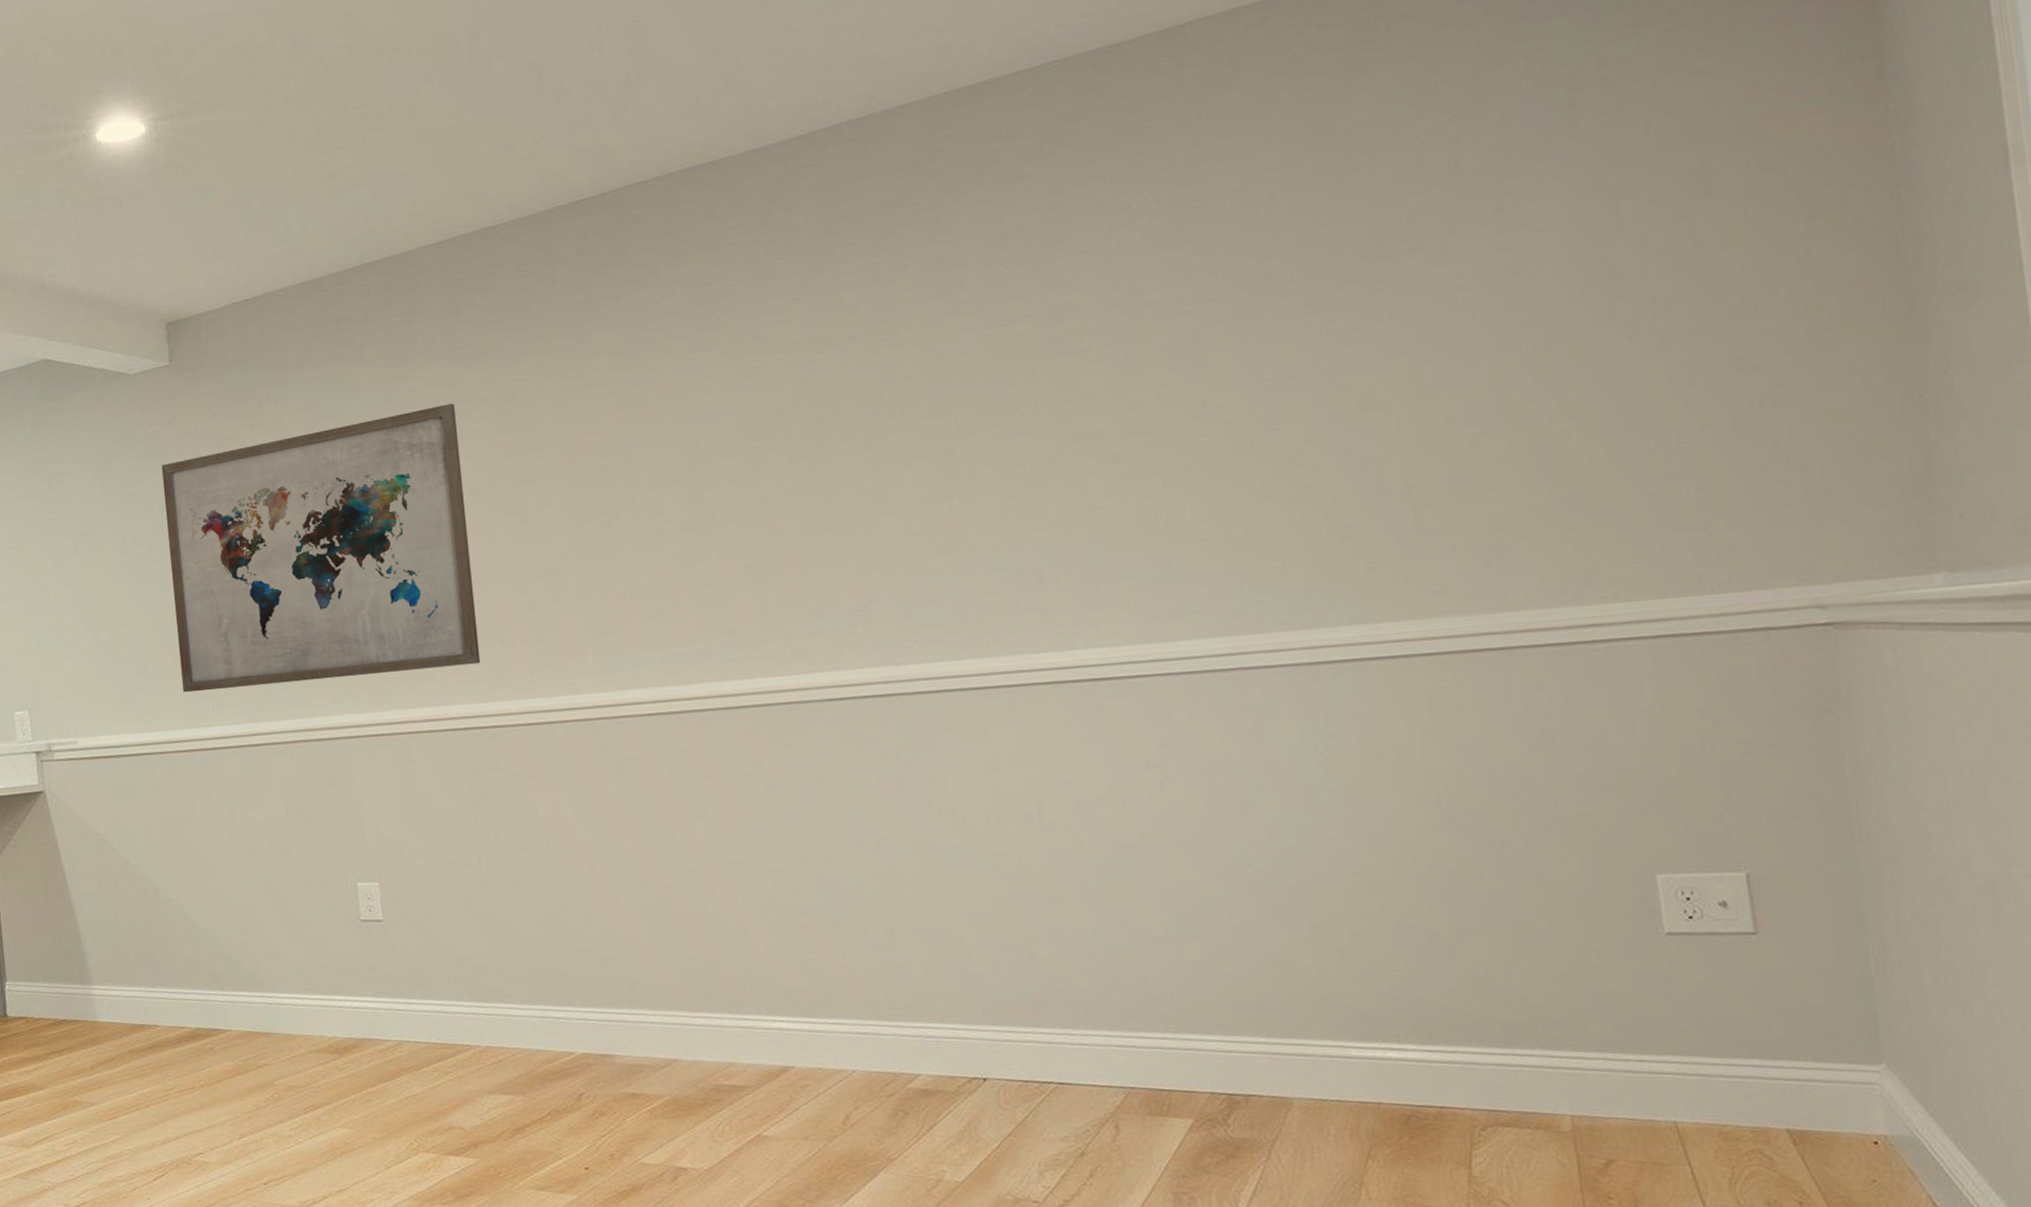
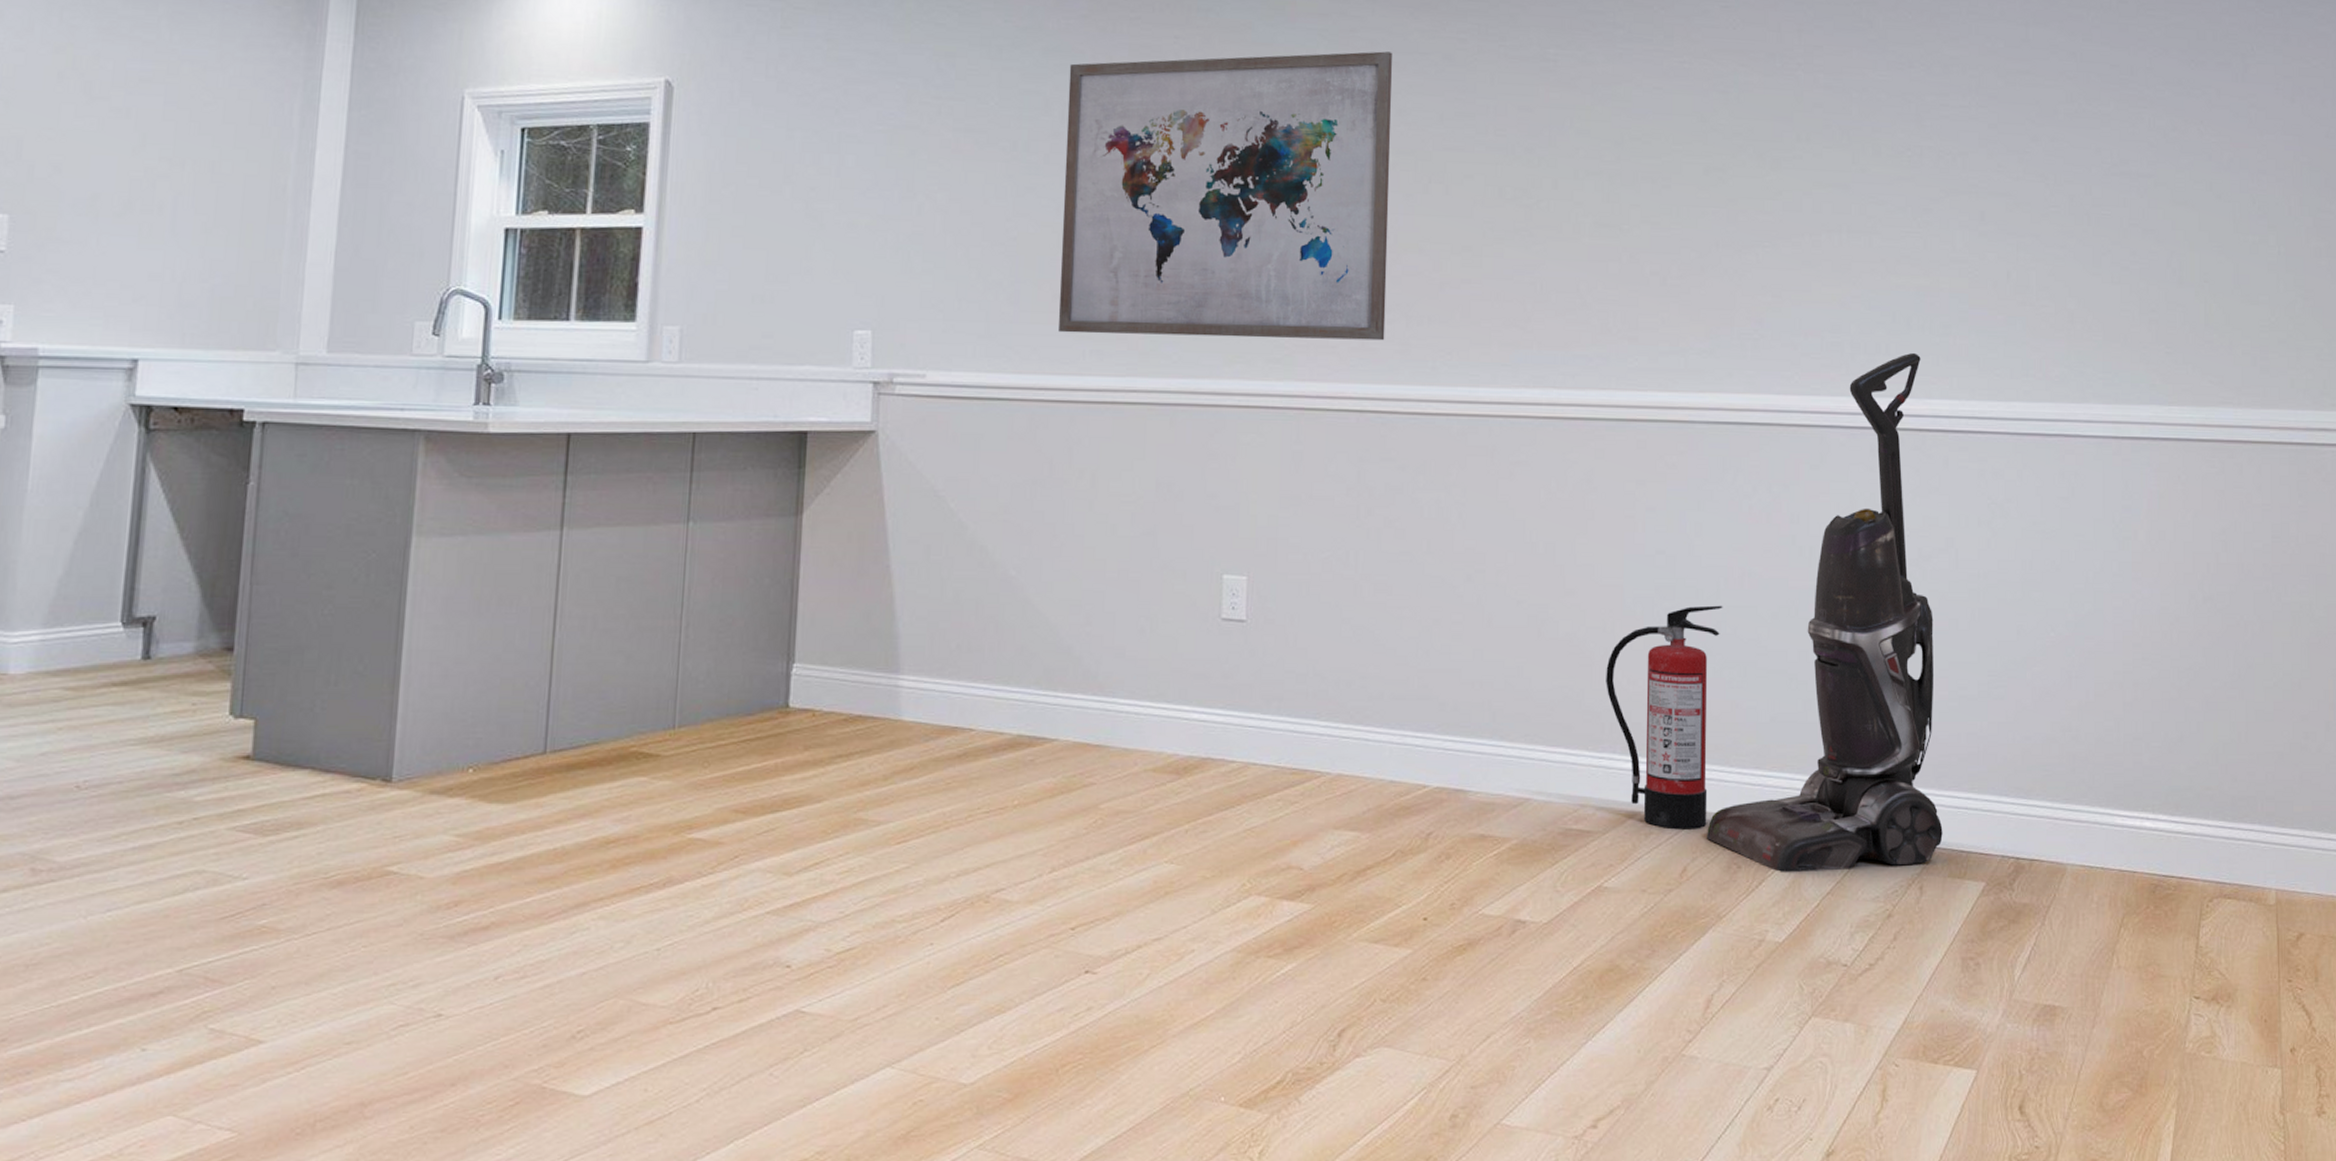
fire extinguisher: none [741,871,867,1081] -> present [1606,605,1723,830]
vacuum cleaner: none [867,606,1137,1117] -> present [1707,352,1943,872]

